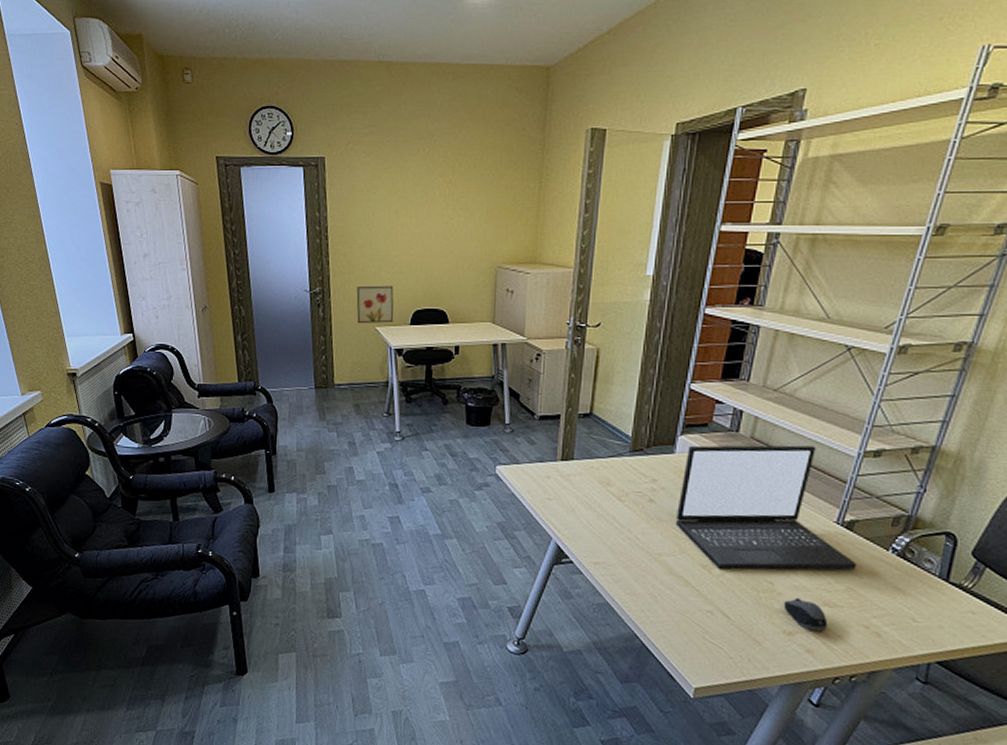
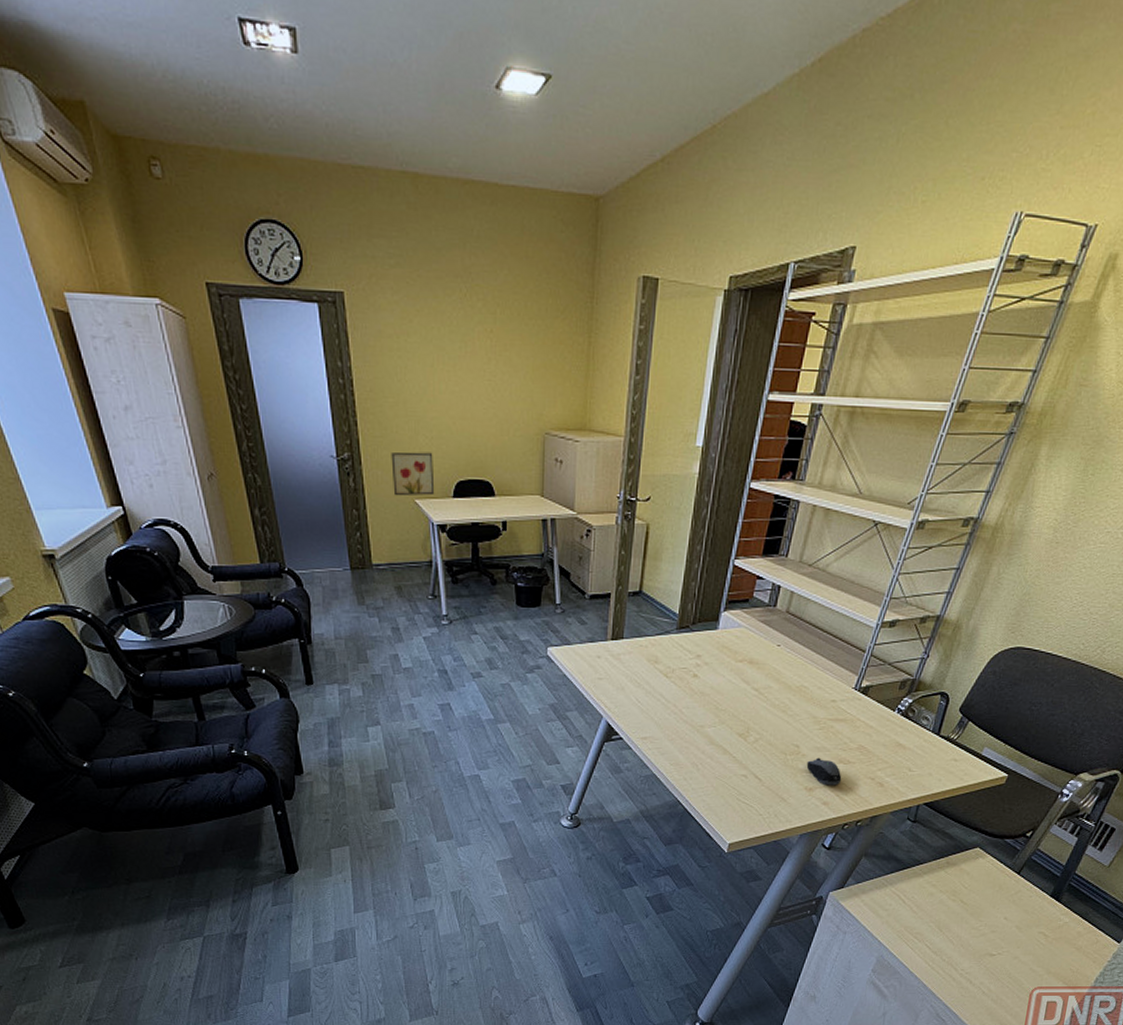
laptop: present [675,445,856,571] -> none [716,618,868,738]

